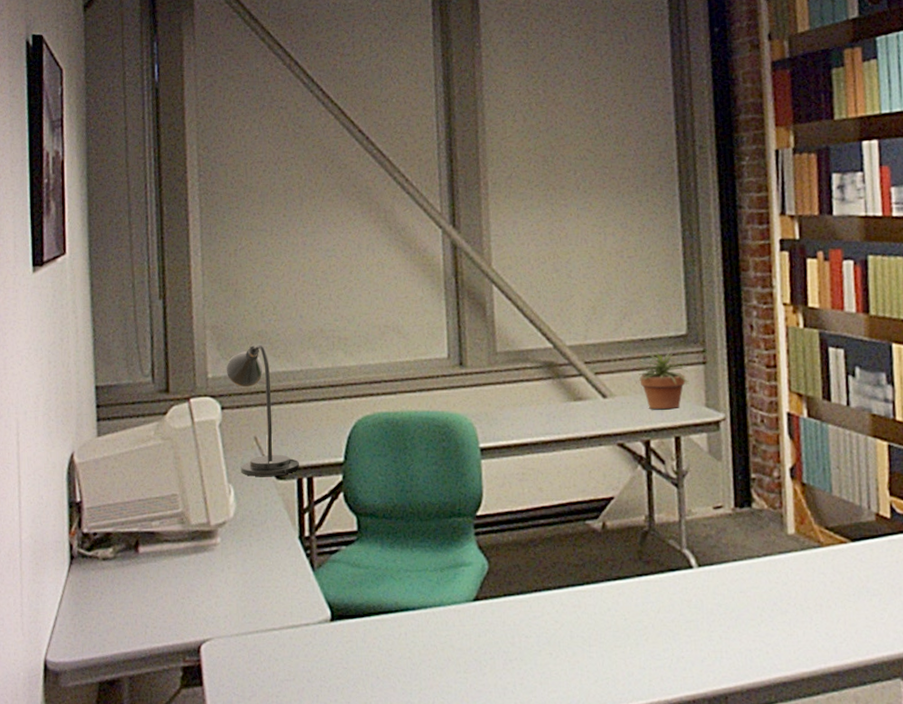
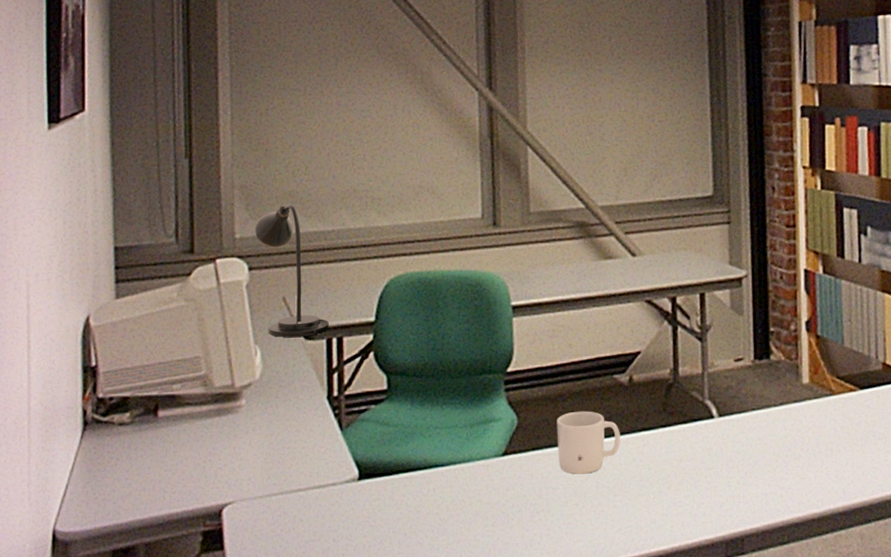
mug: none [528,557,595,623] -> present [556,411,620,474]
potted plant: present [636,348,691,410] -> none [664,209,716,268]

